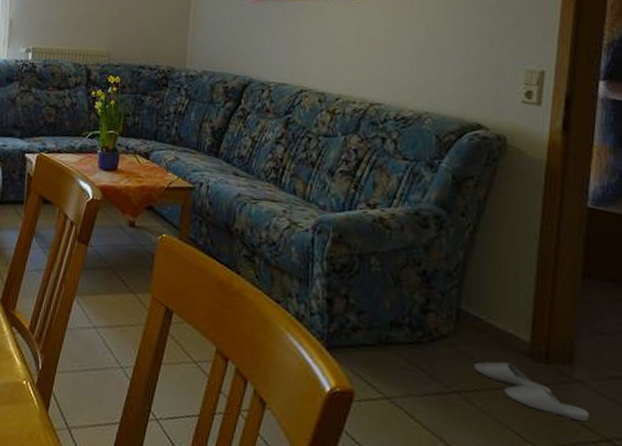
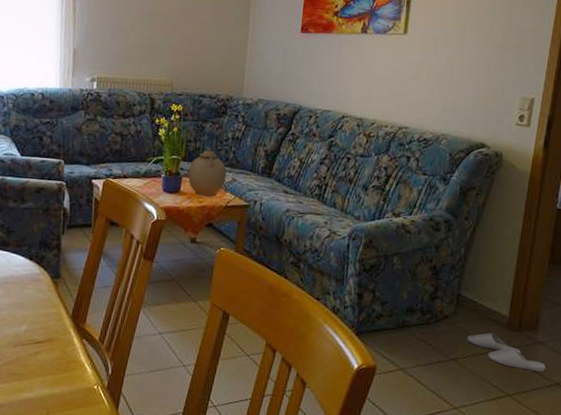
teapot: none [125,122,169,177] -> present [187,147,227,197]

